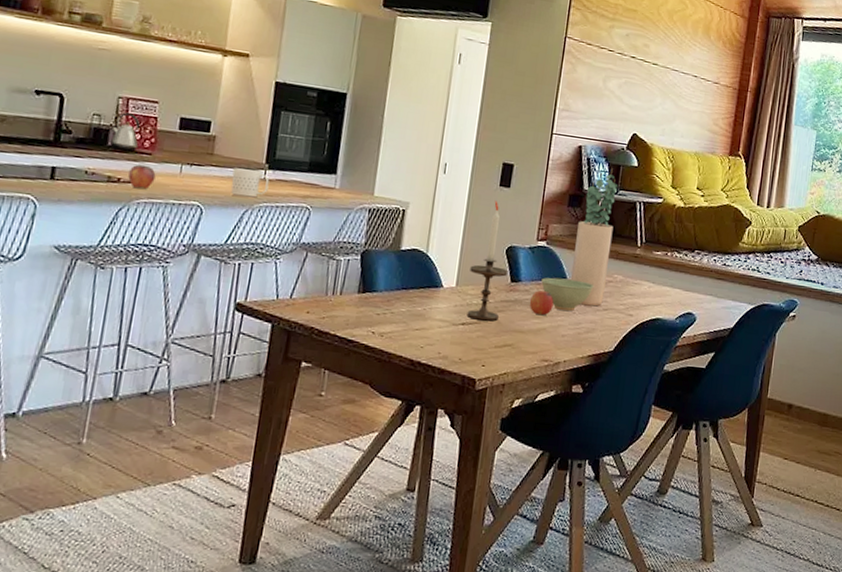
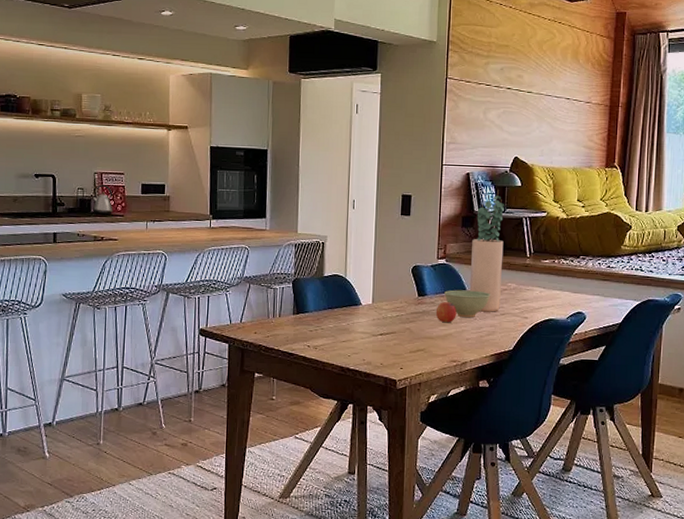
fruit: present [128,164,156,190] -> none [109,225,129,245]
mug: present [230,168,270,198] -> none [185,220,214,243]
candlestick: present [466,200,509,322] -> none [383,228,415,331]

